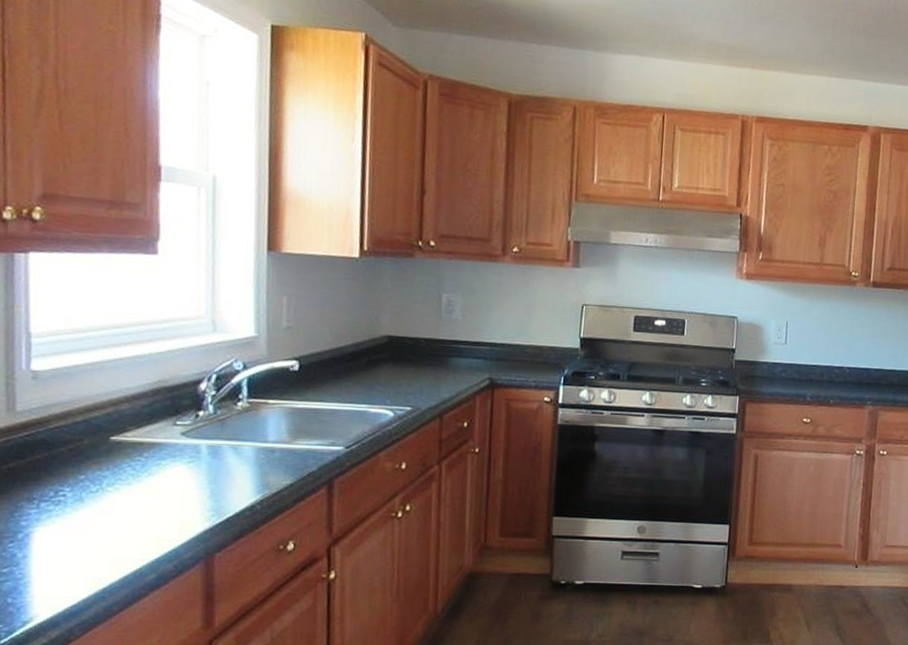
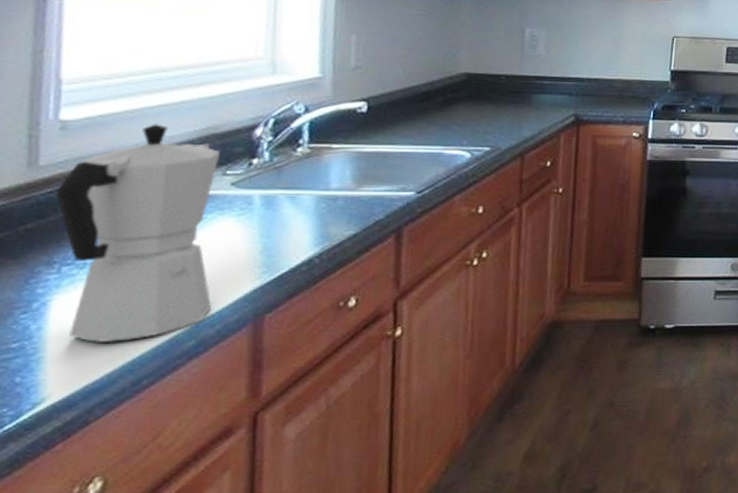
moka pot: none [32,376,170,572] -> present [56,124,220,342]

